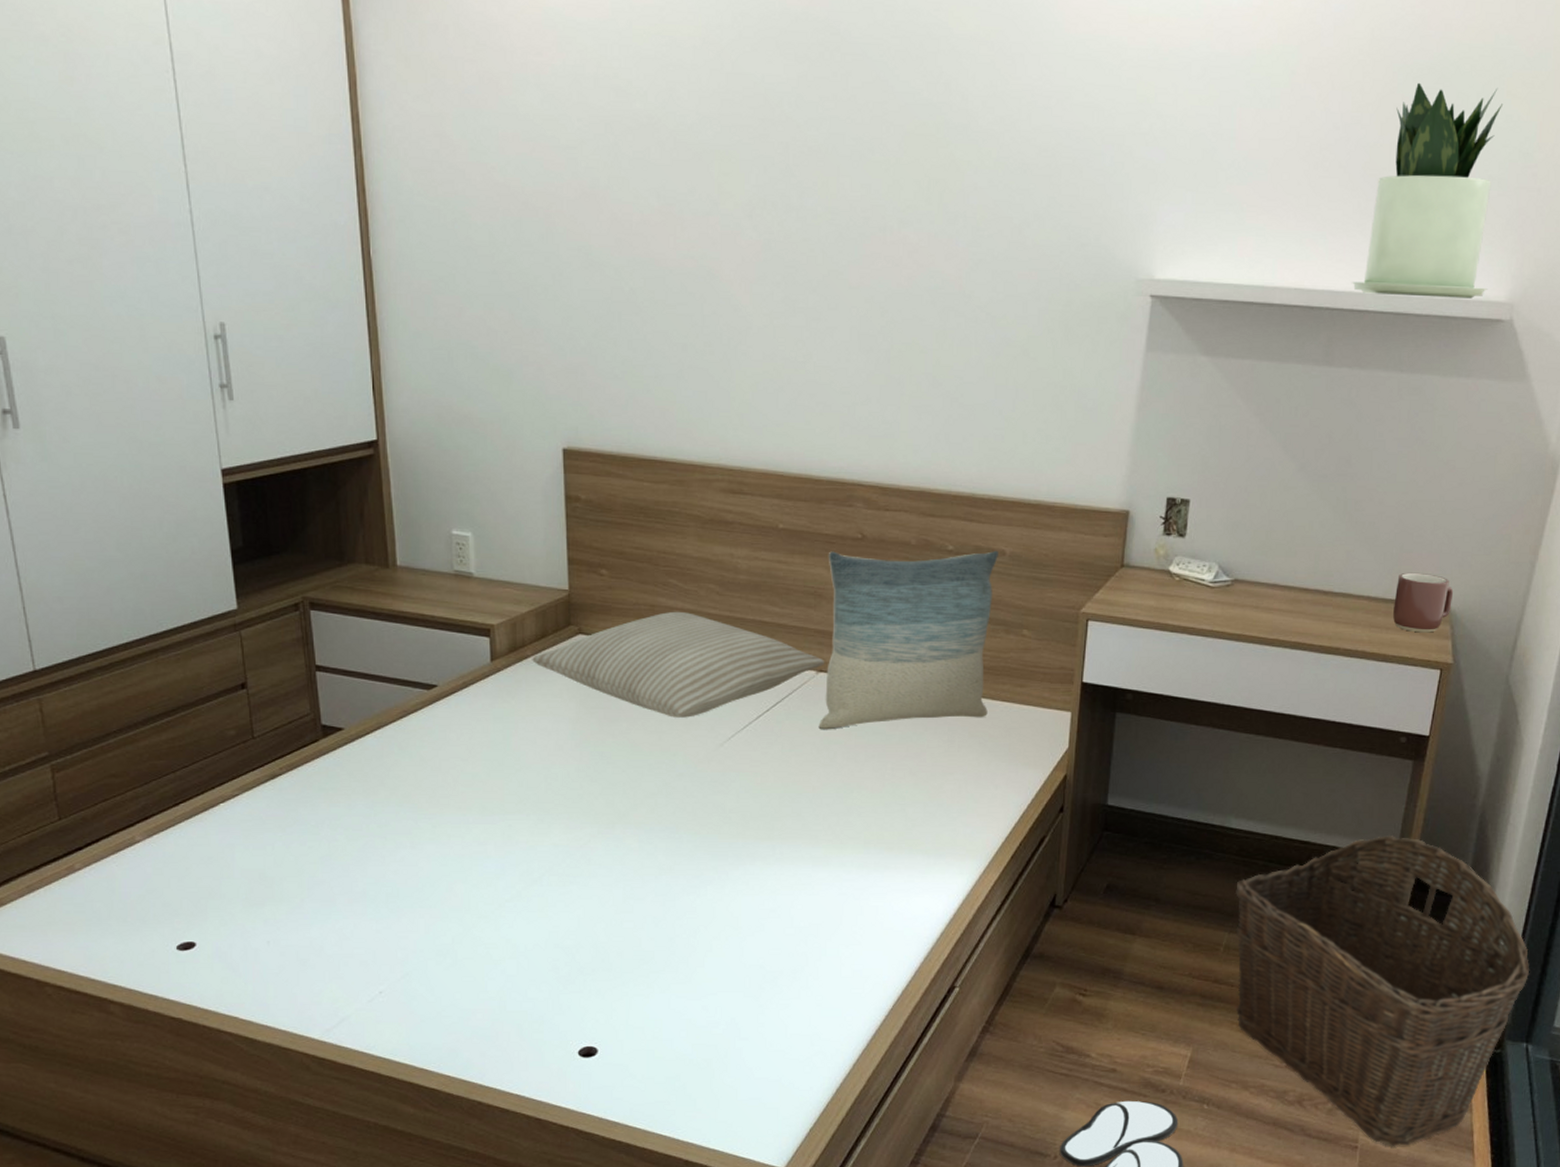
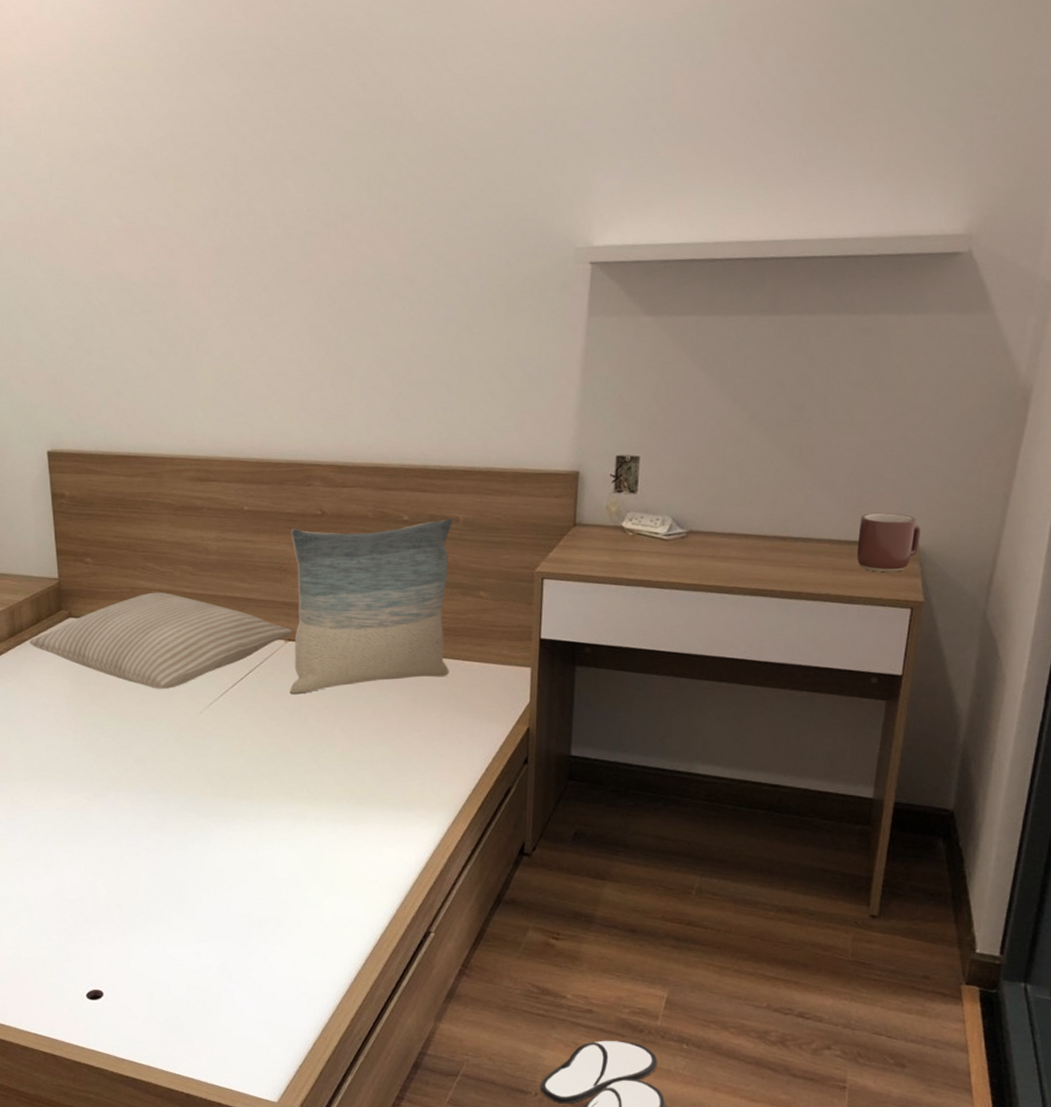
wicker basket: present [1235,834,1530,1146] -> none [705,775,1025,1087]
planter: present [1351,82,1504,299] -> none [796,19,951,240]

